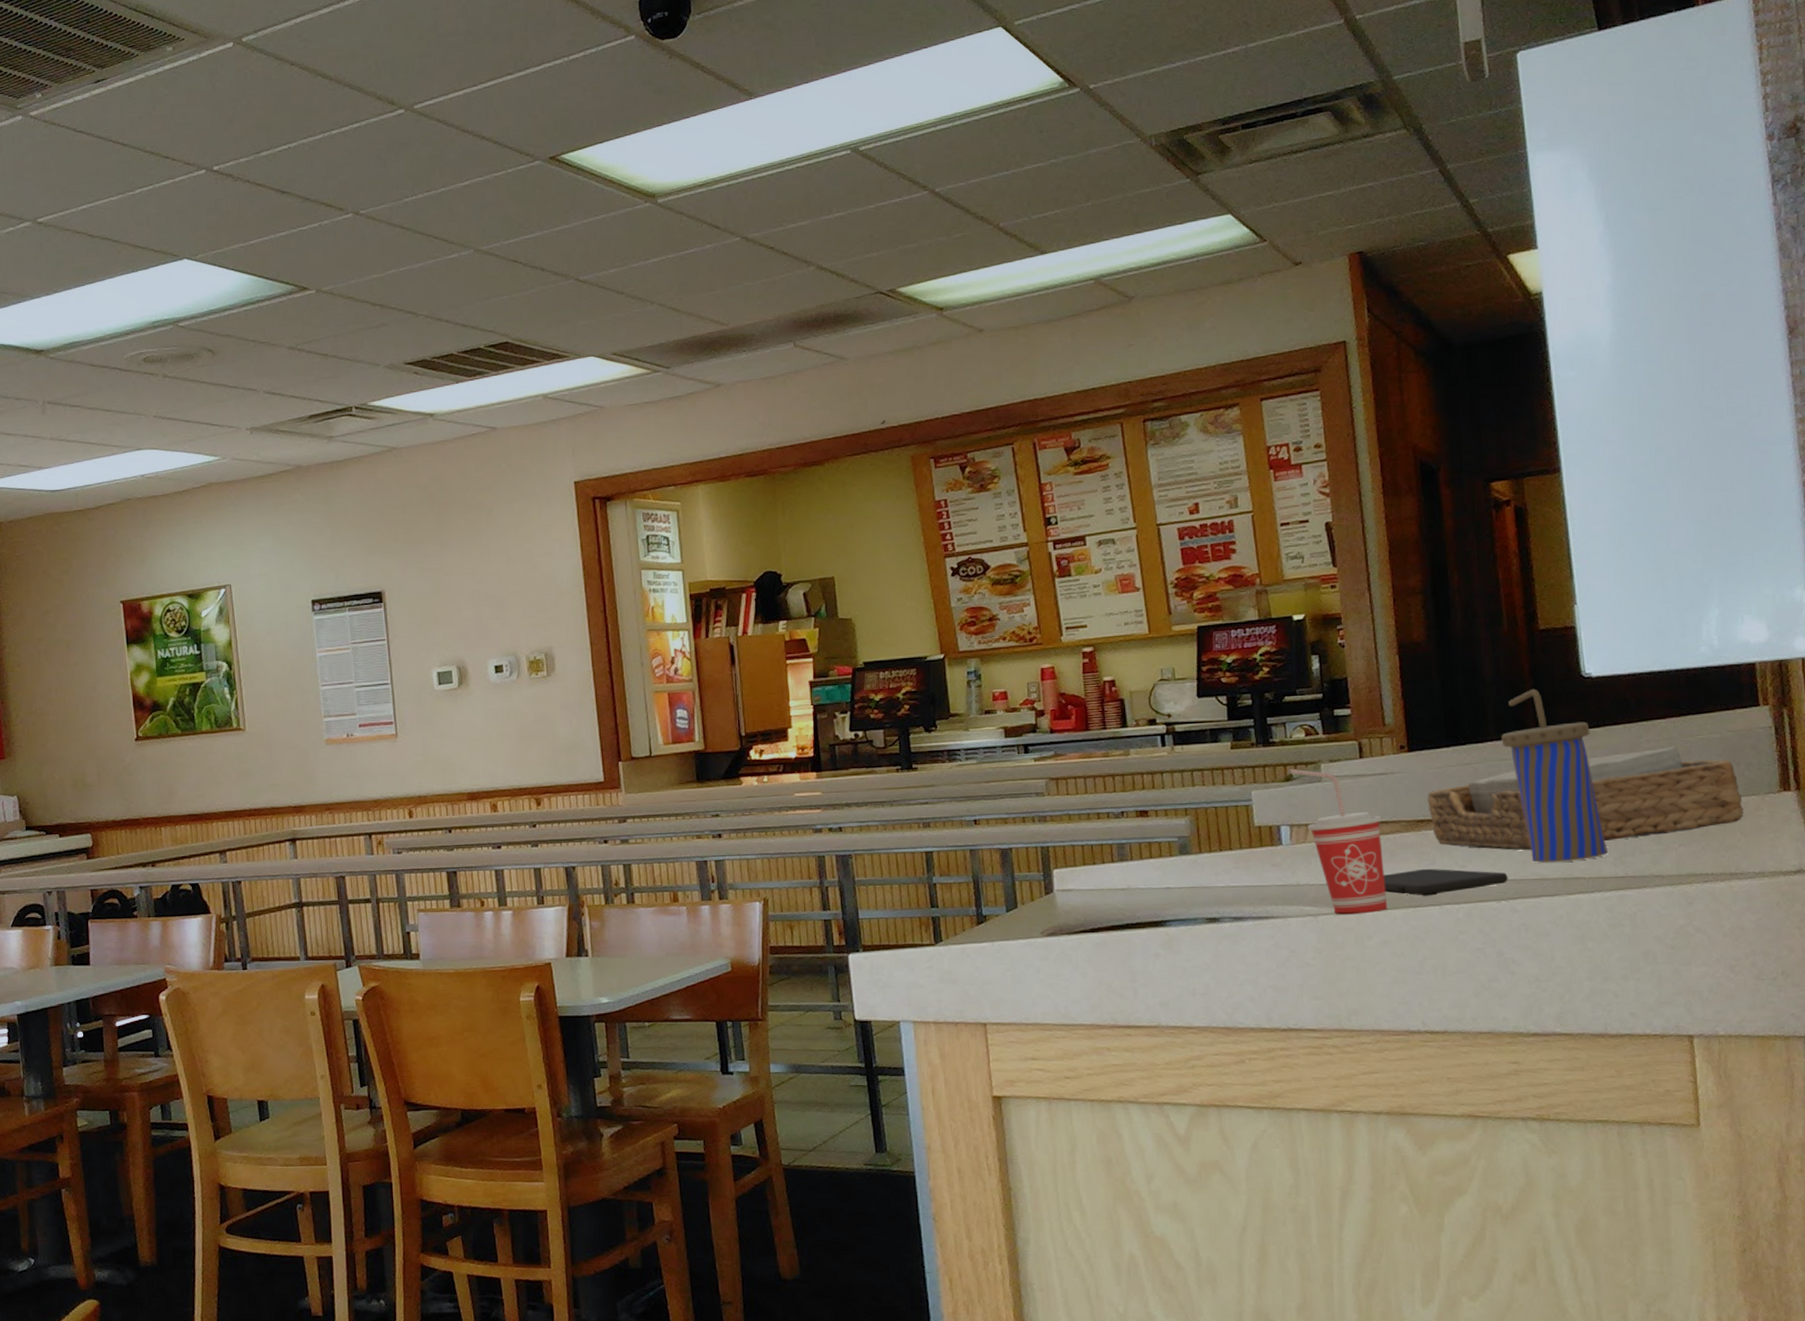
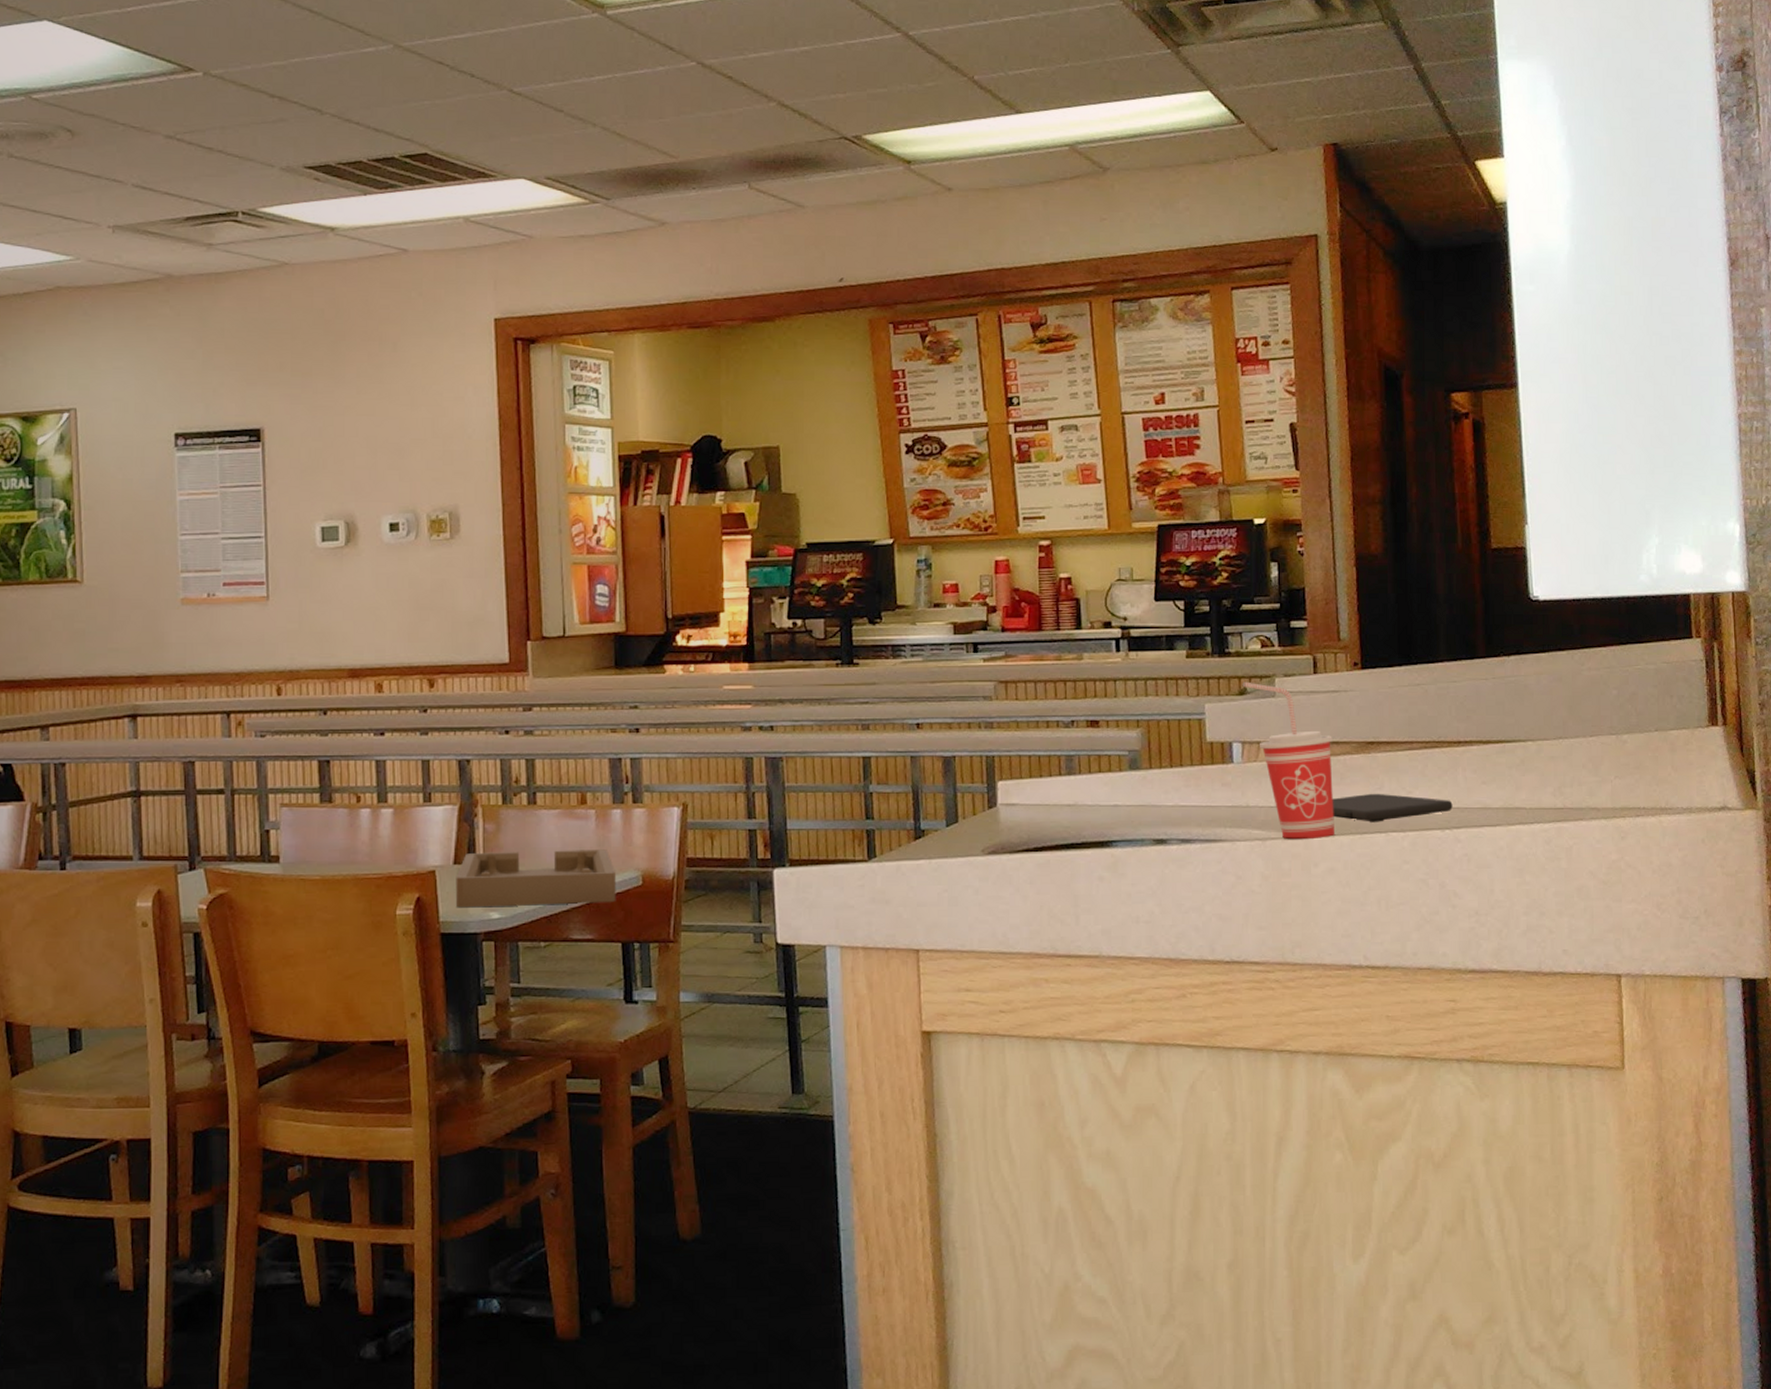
tray: none [569,941,709,994] -> present [455,849,616,908]
napkin holder: present [1427,746,1744,851] -> none [1378,675,1675,778]
beverage cup: present [1501,688,1608,863] -> none [1451,609,1548,791]

